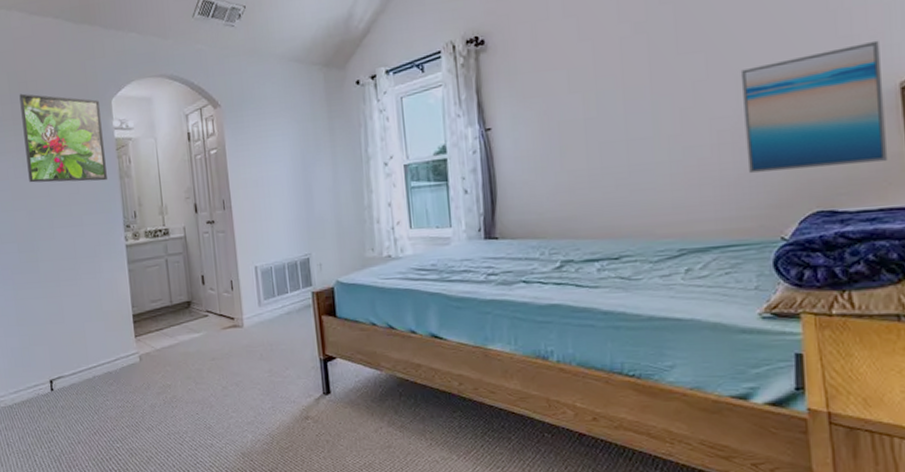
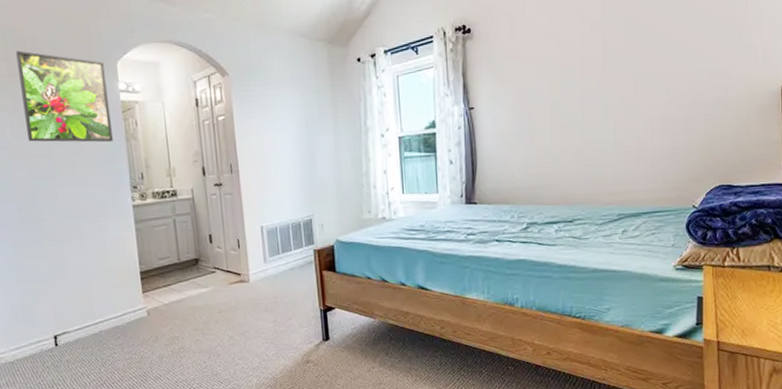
wall art: present [740,40,888,174] -> none [670,51,770,154]

